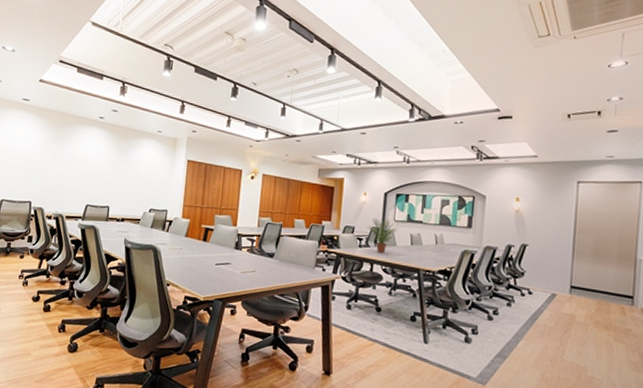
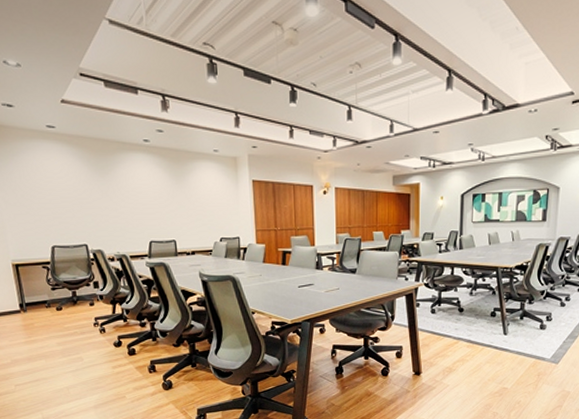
potted plant: present [367,218,397,253] -> none [446,221,475,256]

